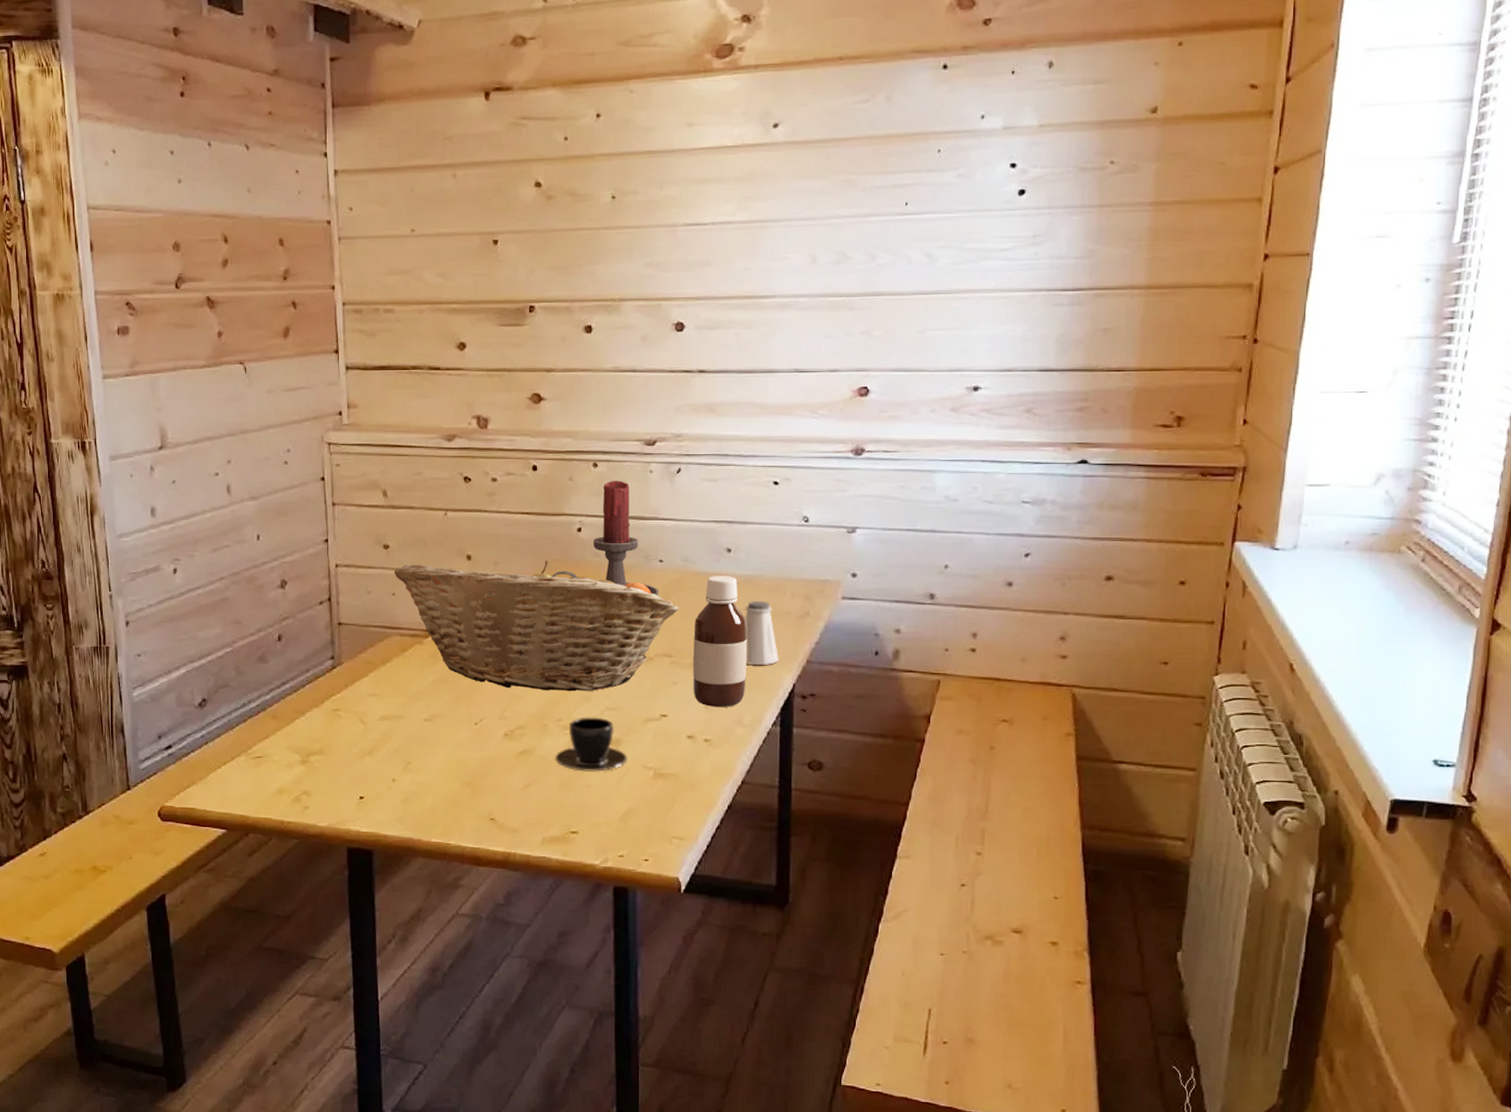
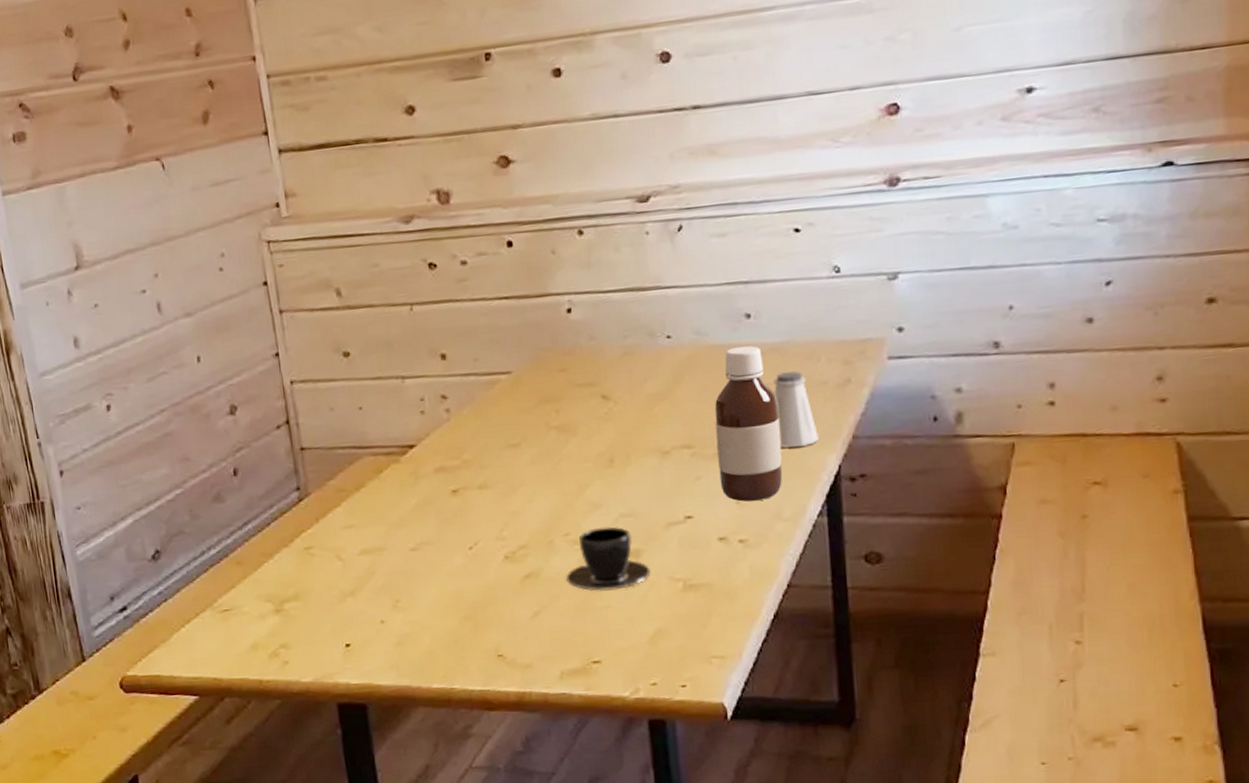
fruit basket: present [393,560,679,692] -> none [358,350,696,504]
candle holder: present [552,480,659,596] -> none [542,247,670,378]

